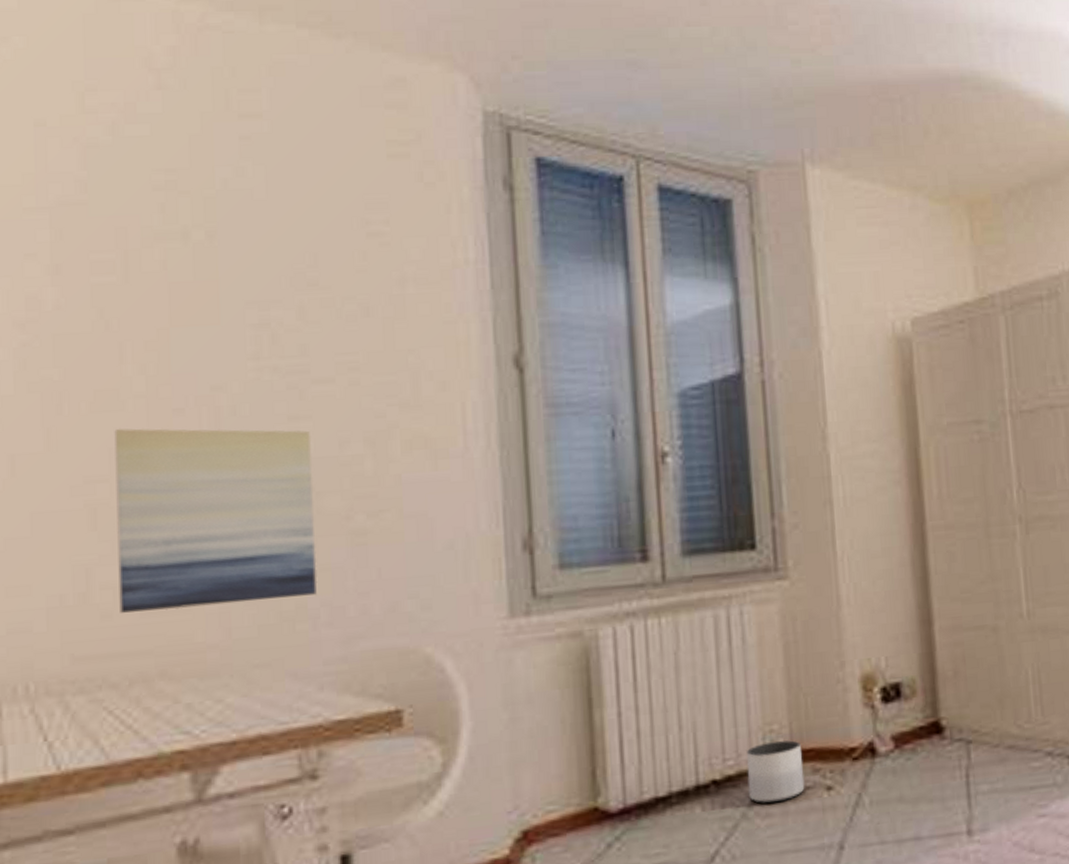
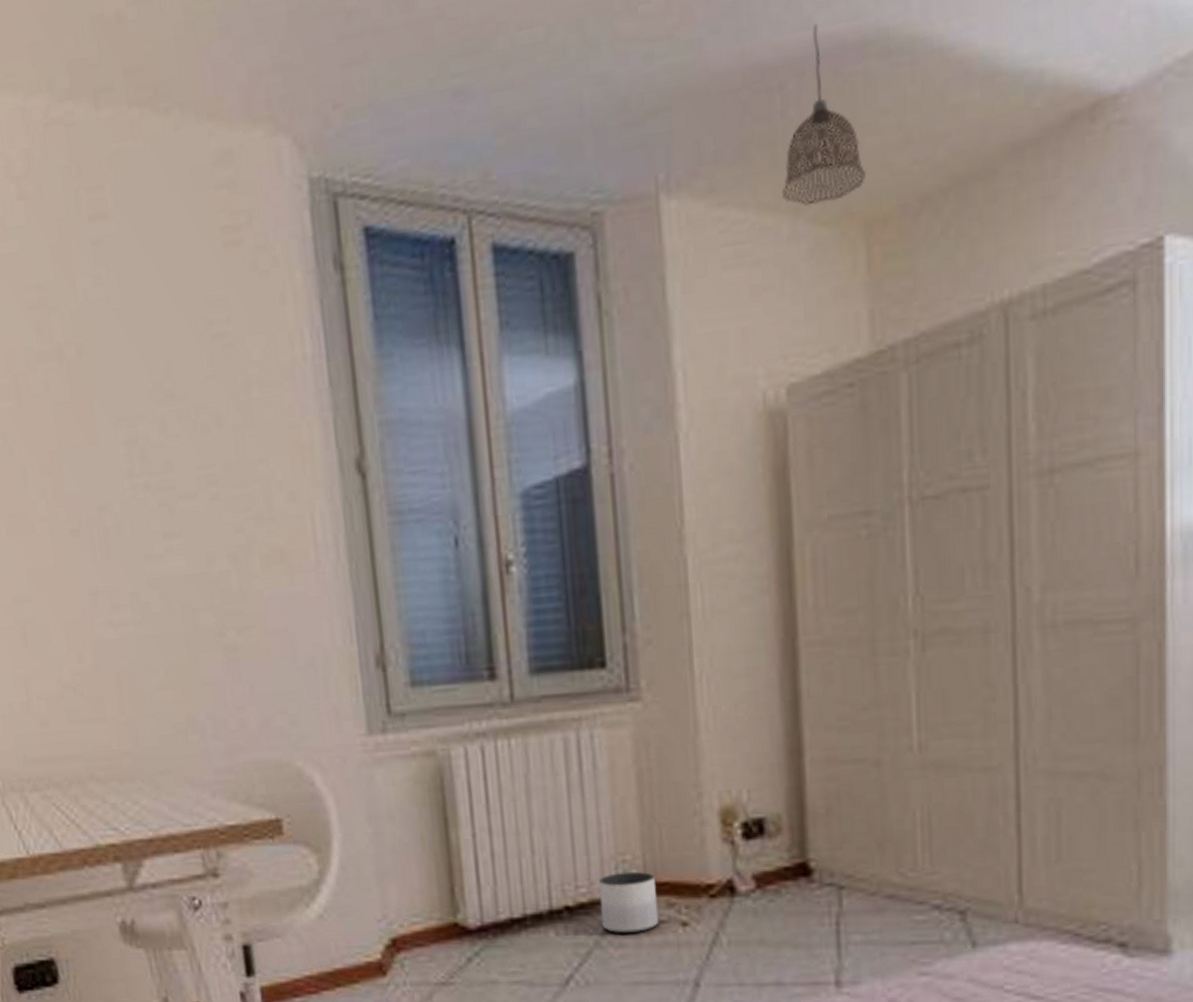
wall art: present [114,428,318,613] -> none [29,547,202,721]
pendant lamp: none [903,60,968,186] -> present [781,23,867,206]

